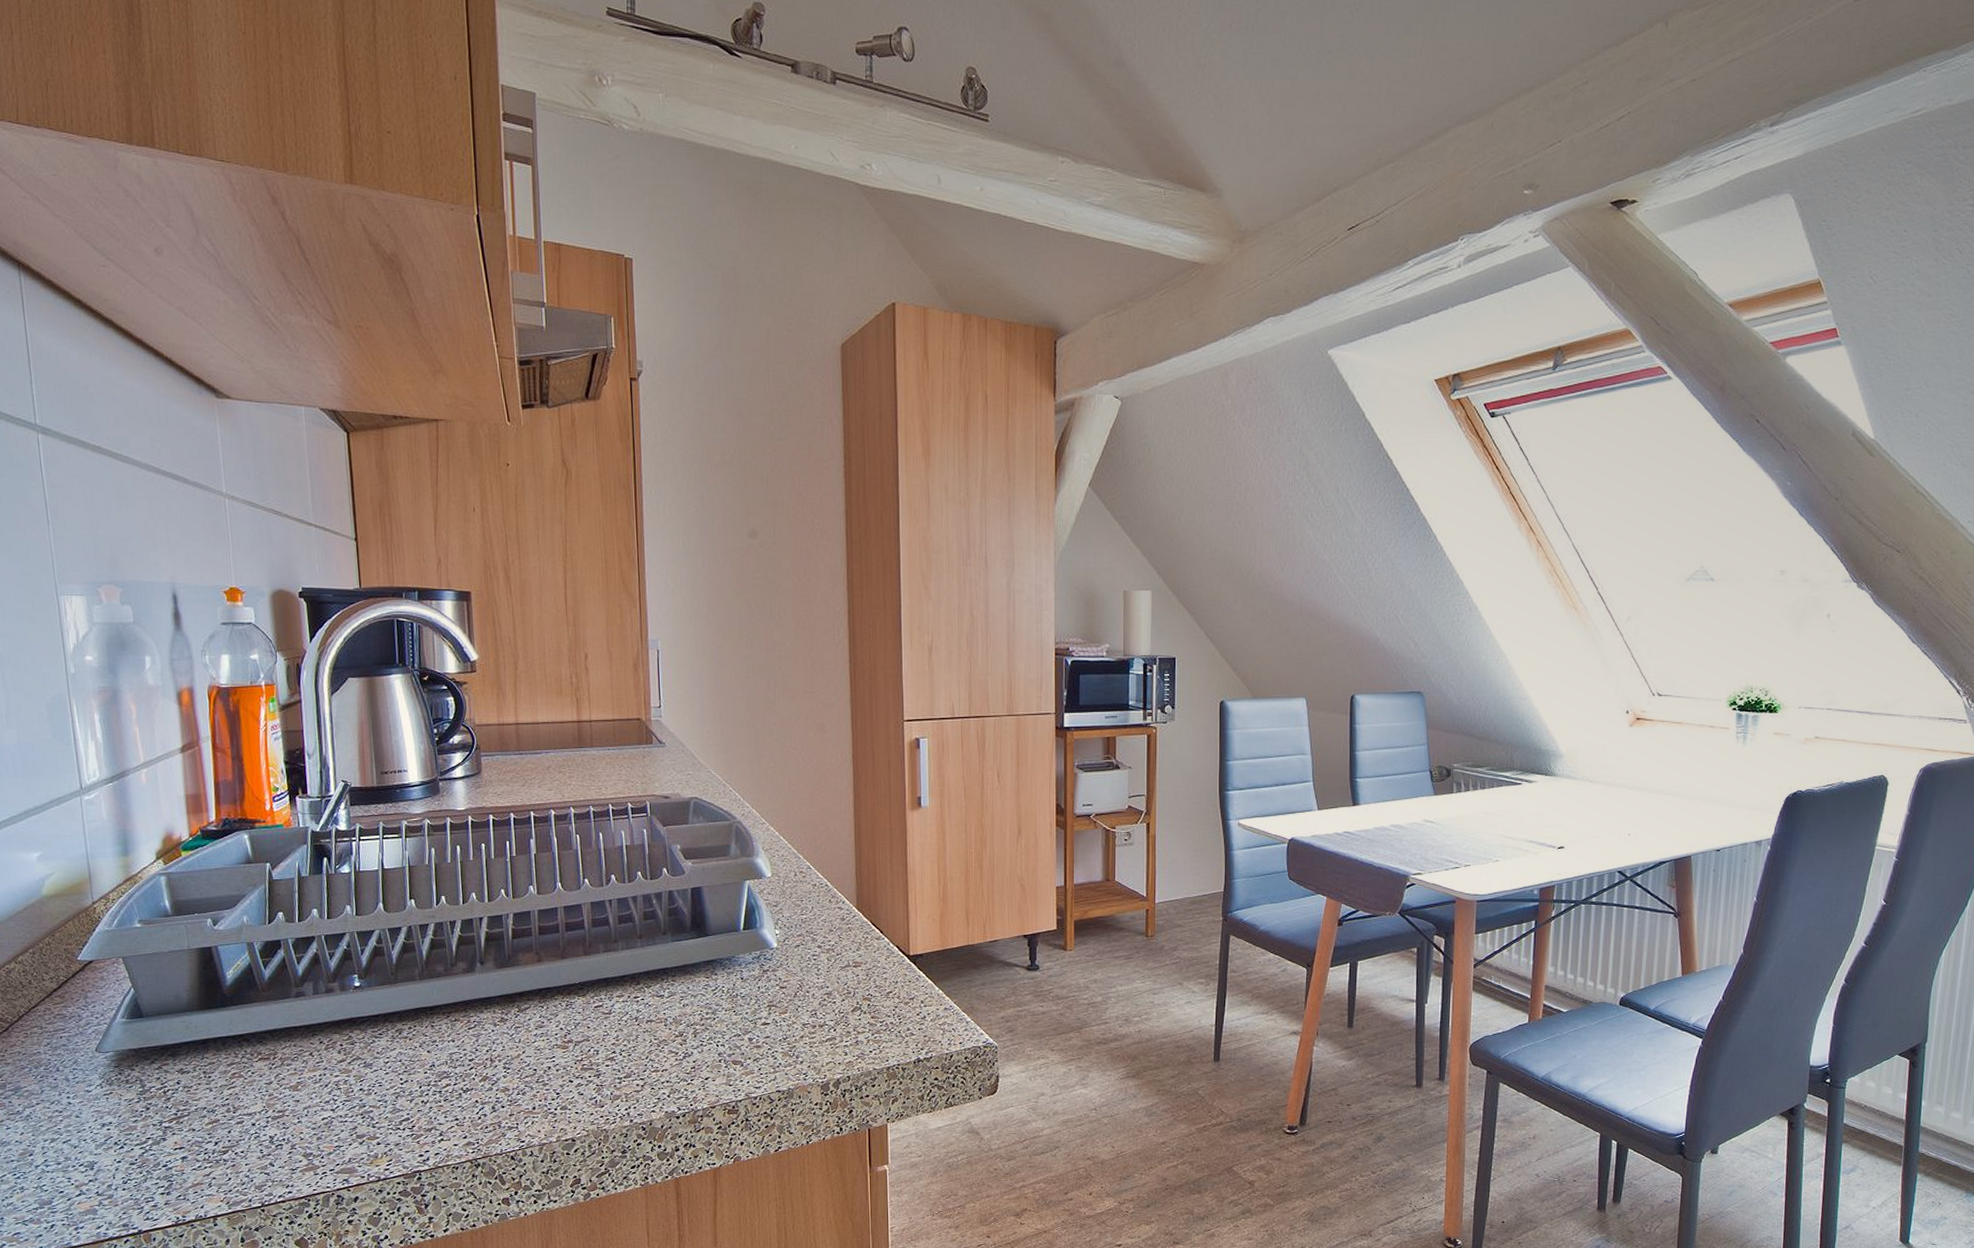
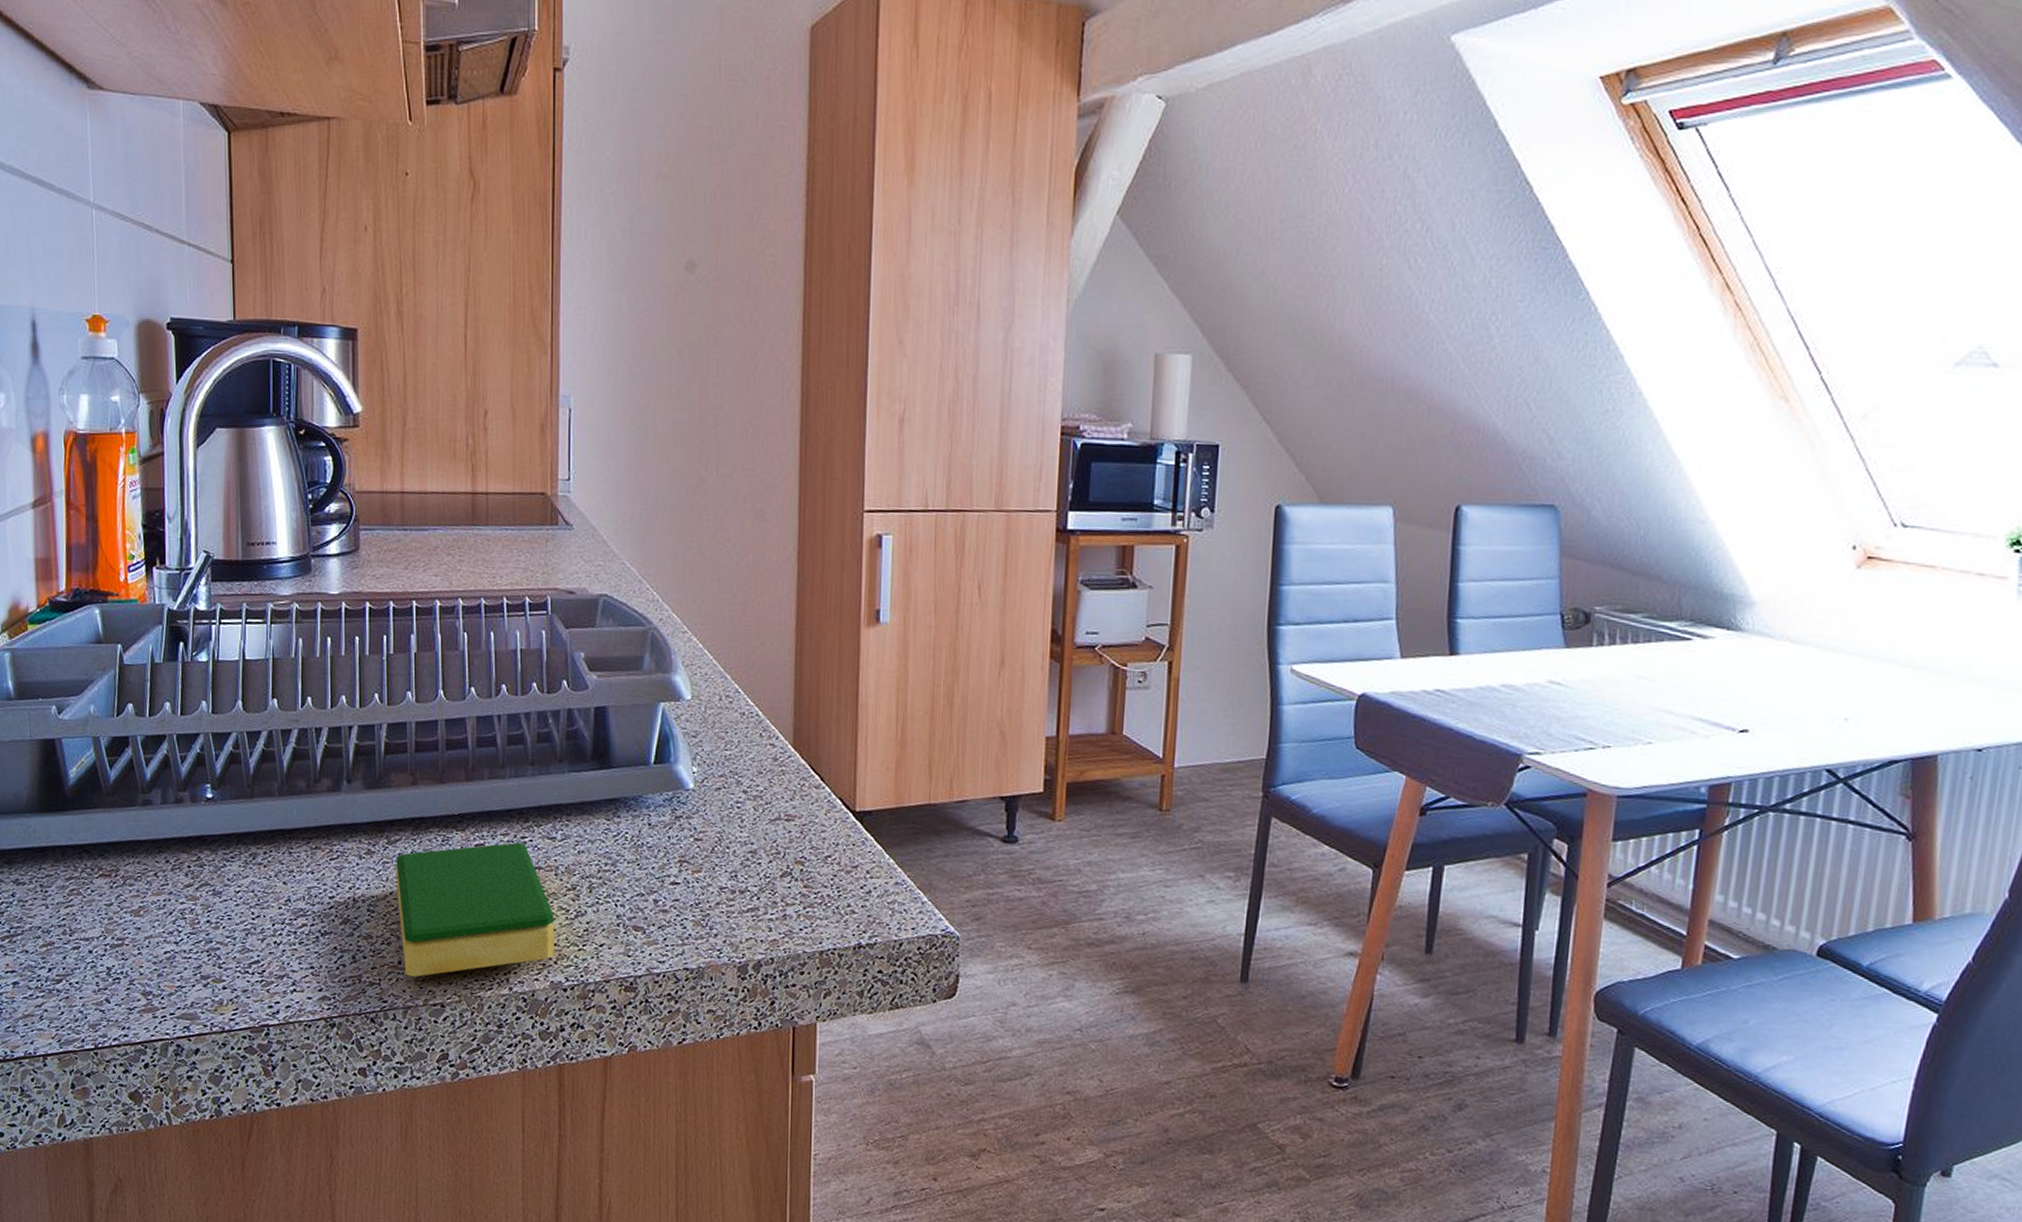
dish sponge: none [526,1001,667,1119] -> present [396,842,554,977]

